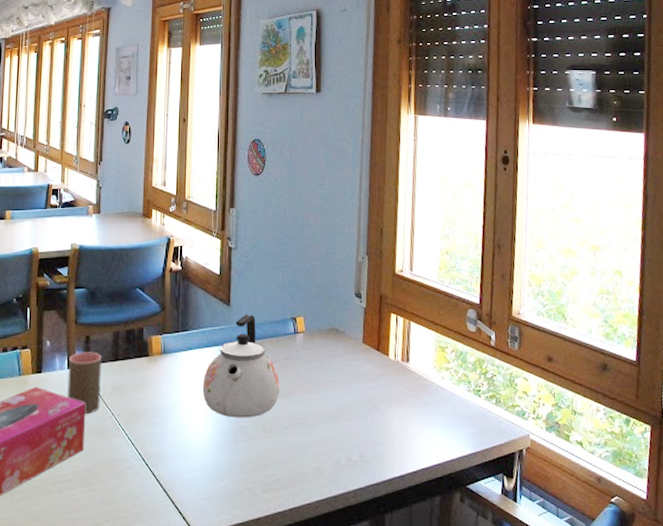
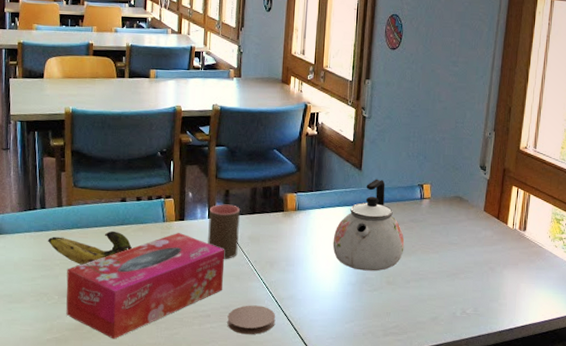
coaster: none [89,465,143,501] -> present [227,305,276,335]

